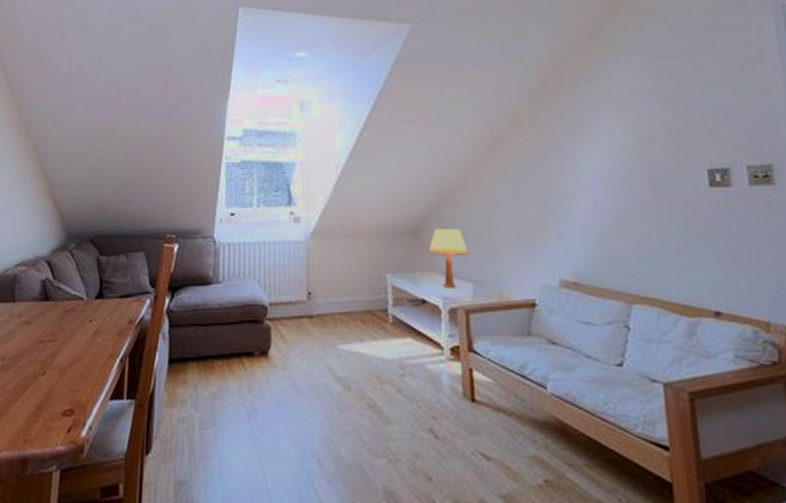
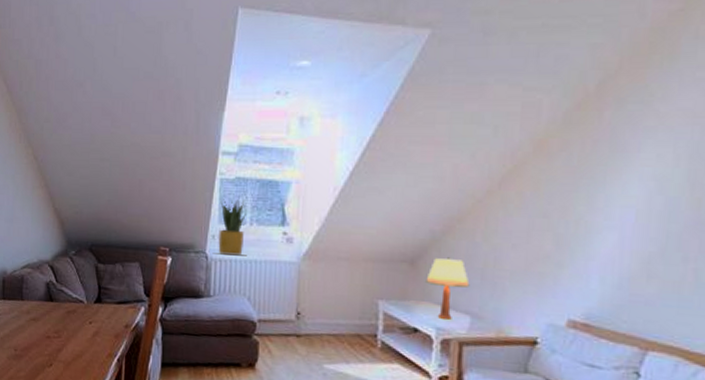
planter: none [226,182,253,238] -> present [218,199,246,256]

